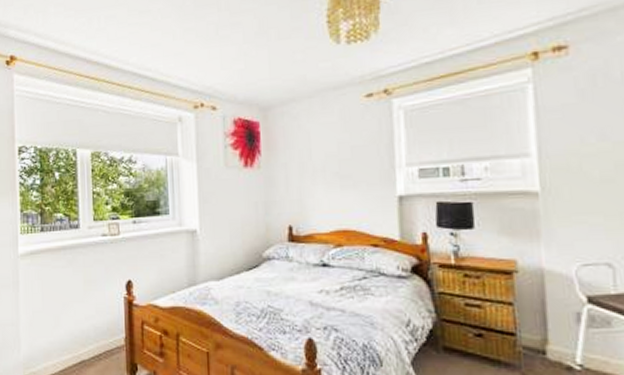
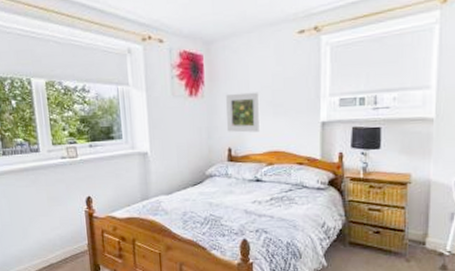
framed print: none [285,162,326,208] -> present [226,92,261,133]

